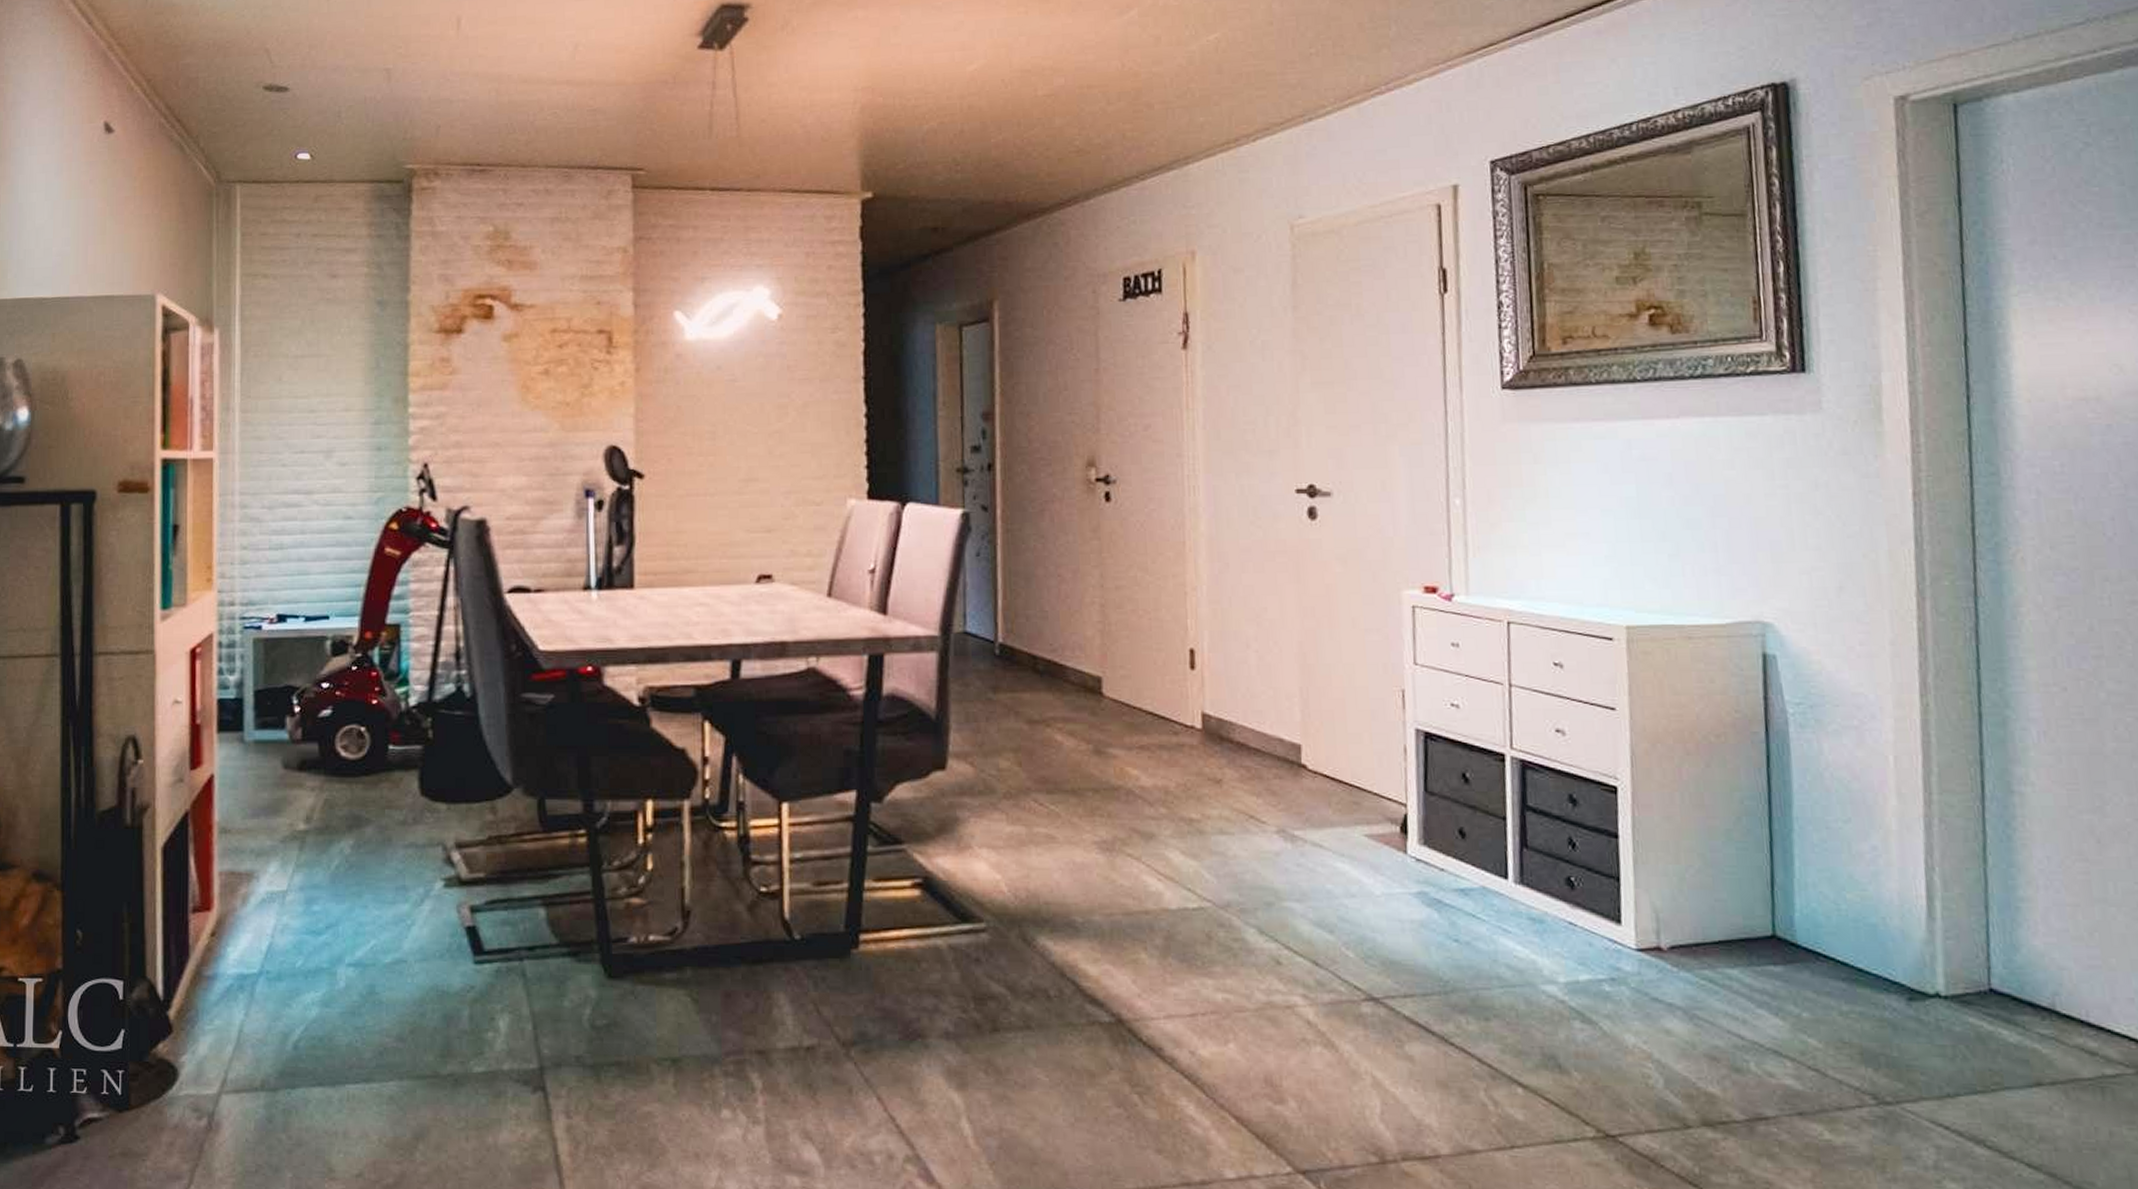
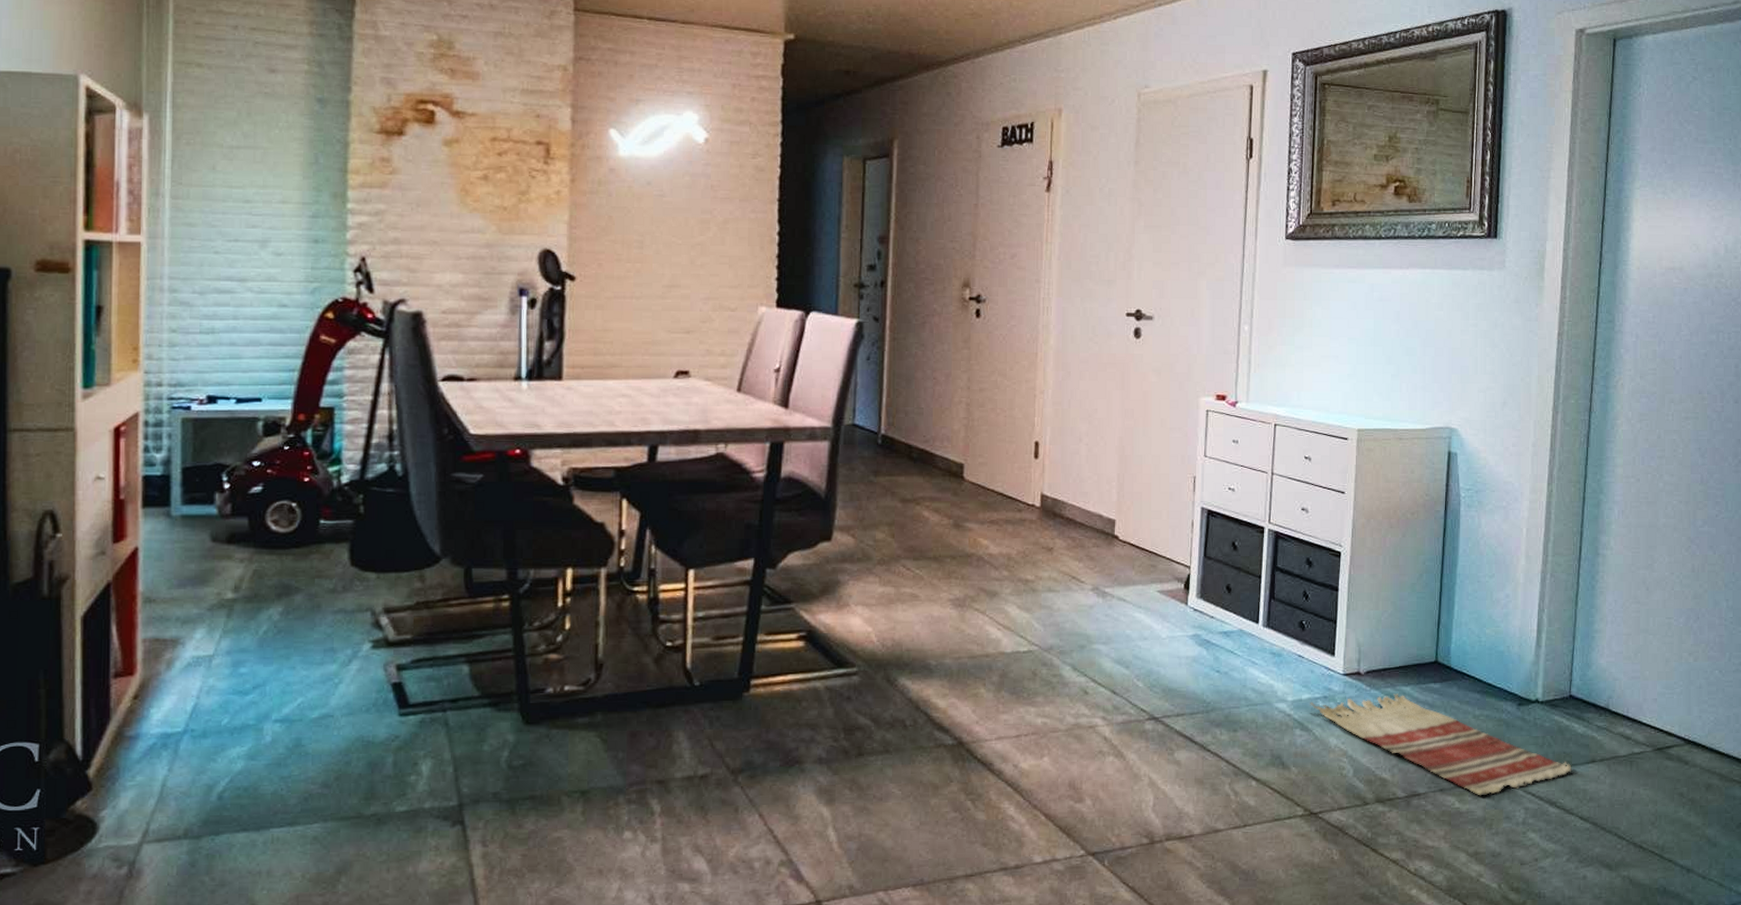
rug: none [1591,978,2006,1125] -> present [1310,694,1572,796]

